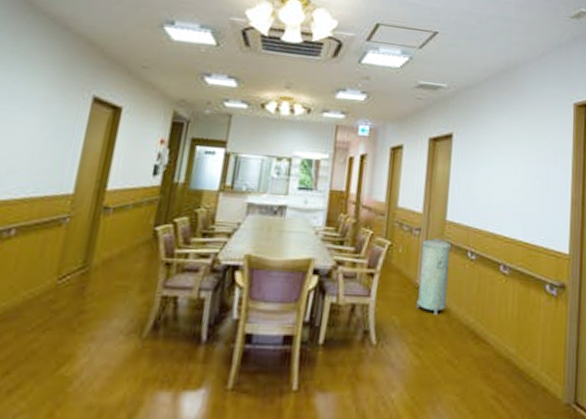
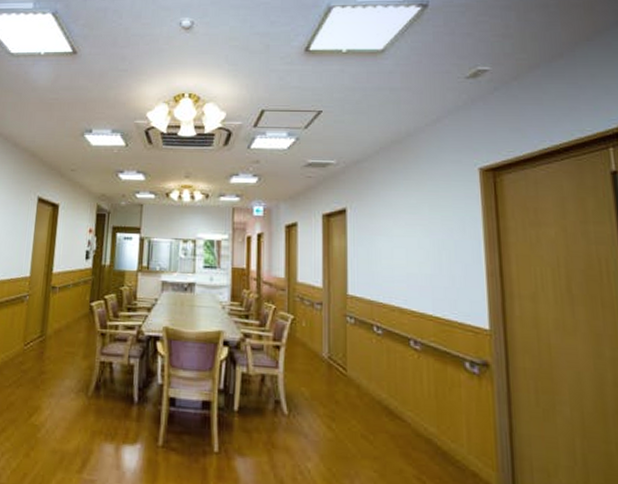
trash can: present [416,238,450,316] -> none [324,312,355,390]

